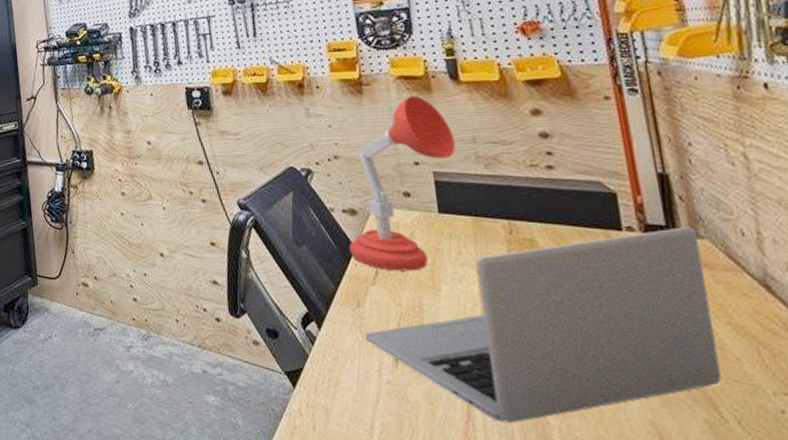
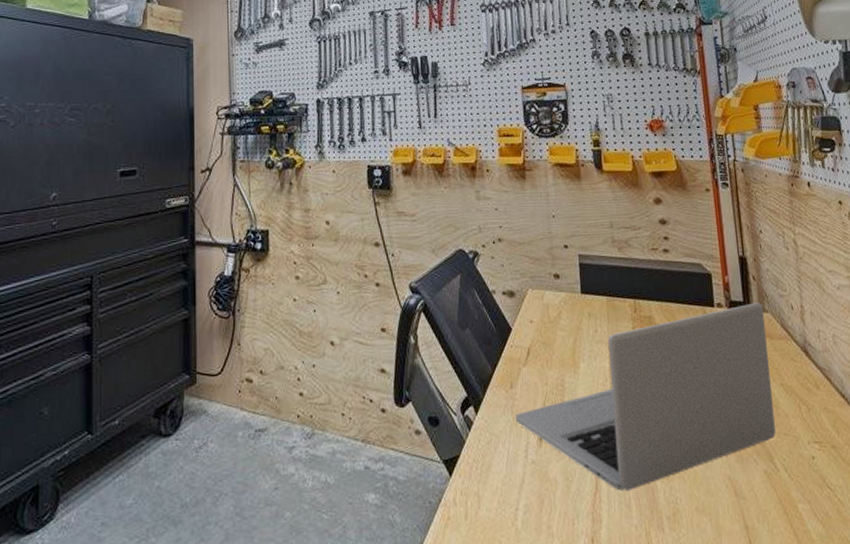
desk lamp: present [349,95,456,271] -> none [506,182,598,351]

